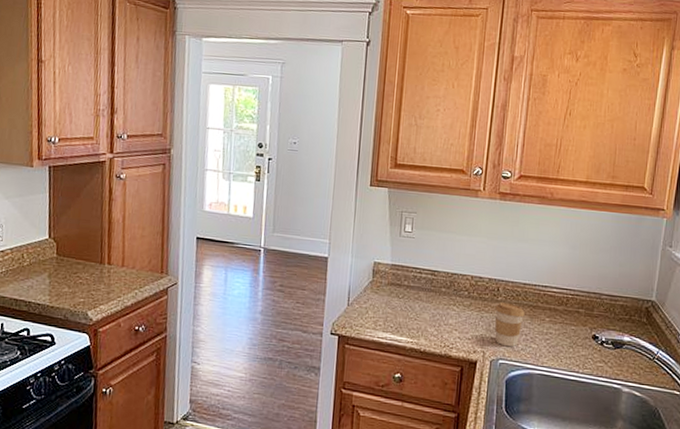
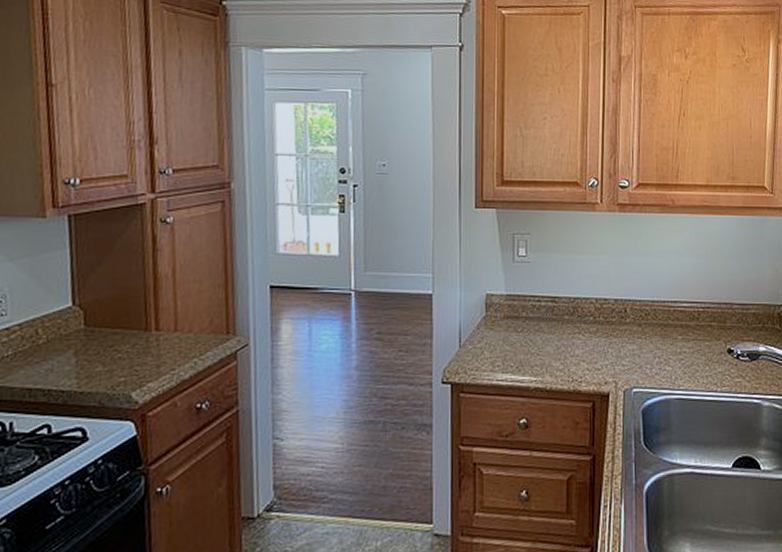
coffee cup: present [495,302,525,347] -> none [624,324,656,373]

